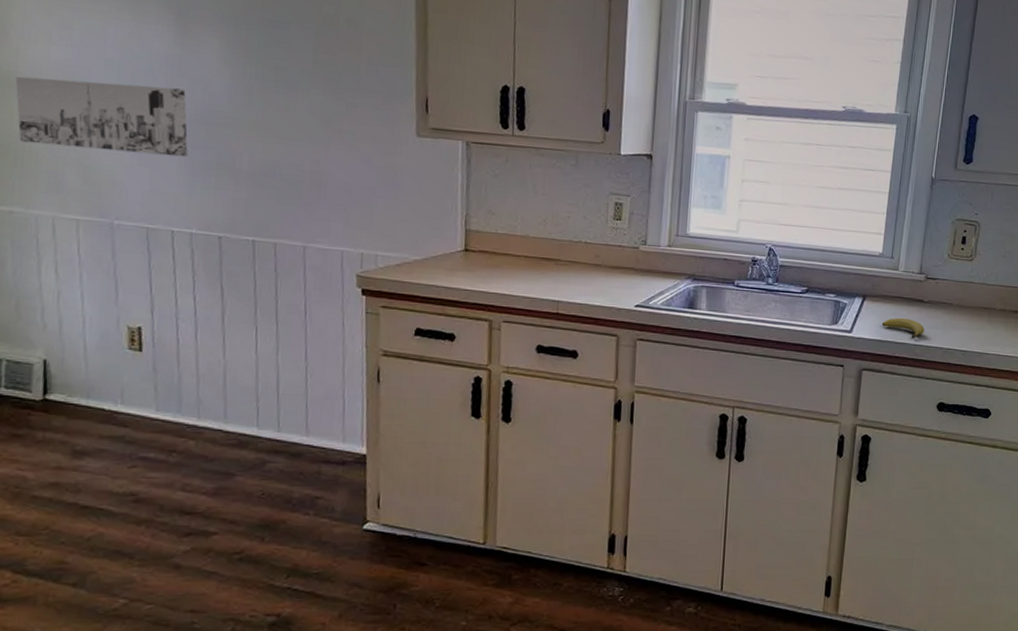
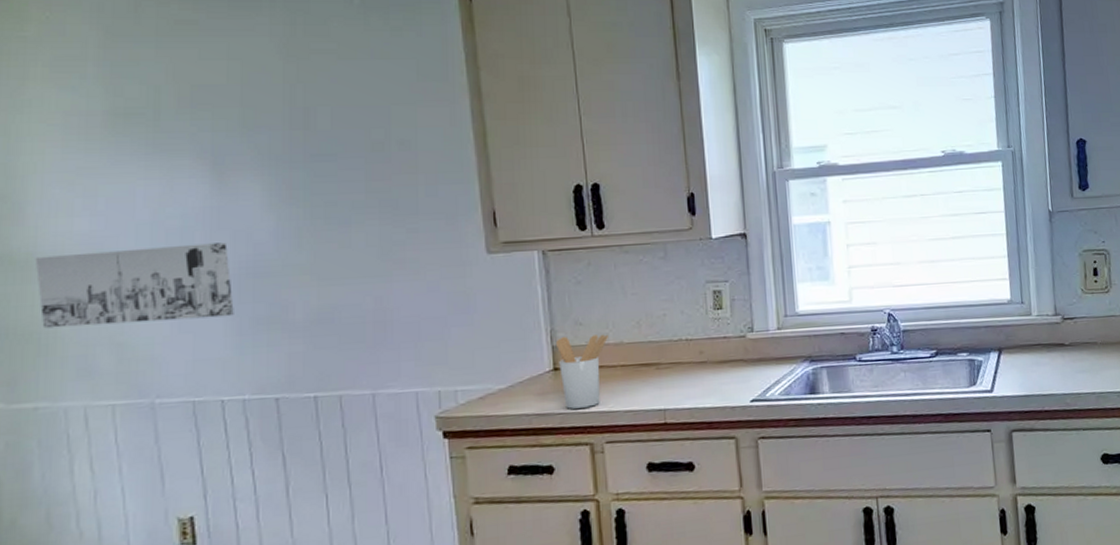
utensil holder: none [468,222,516,289] -> present [555,334,608,409]
fruit: present [881,317,925,338] -> none [1023,366,1072,387]

